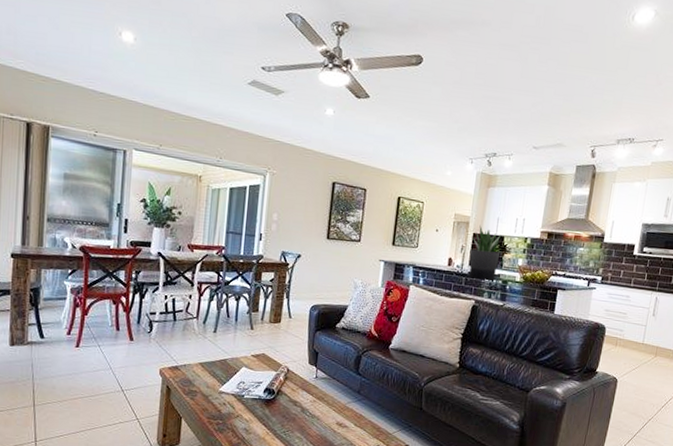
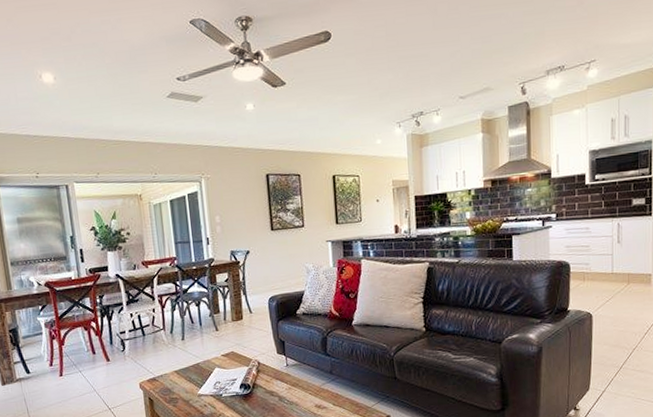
planter: present [469,225,501,281] -> none [414,186,446,241]

